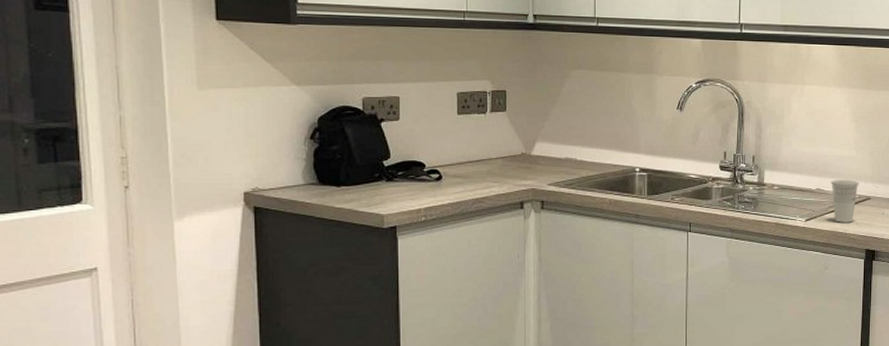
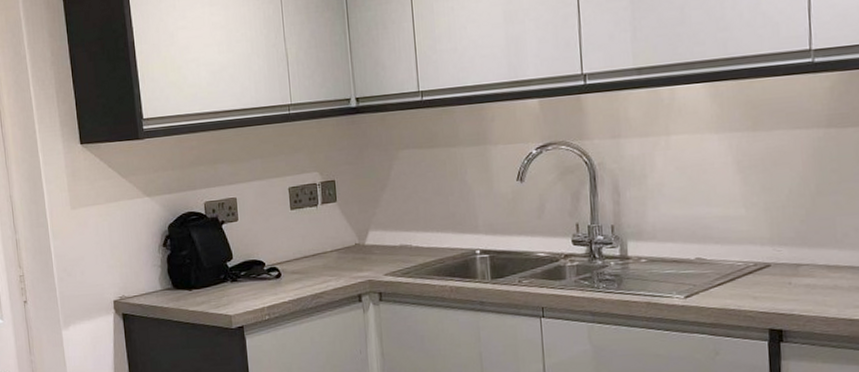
cup: present [831,180,859,223] -> none [715,244,753,298]

